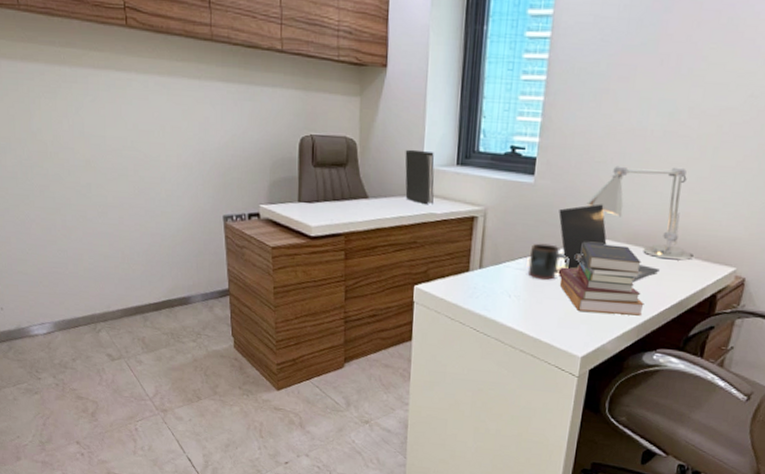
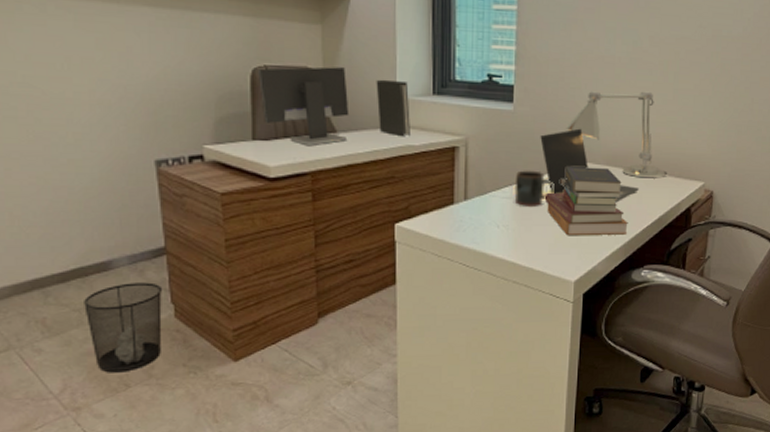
waste bin: none [171,316,226,387] -> present [84,282,163,373]
computer monitor: none [304,136,380,210] -> present [257,66,350,147]

